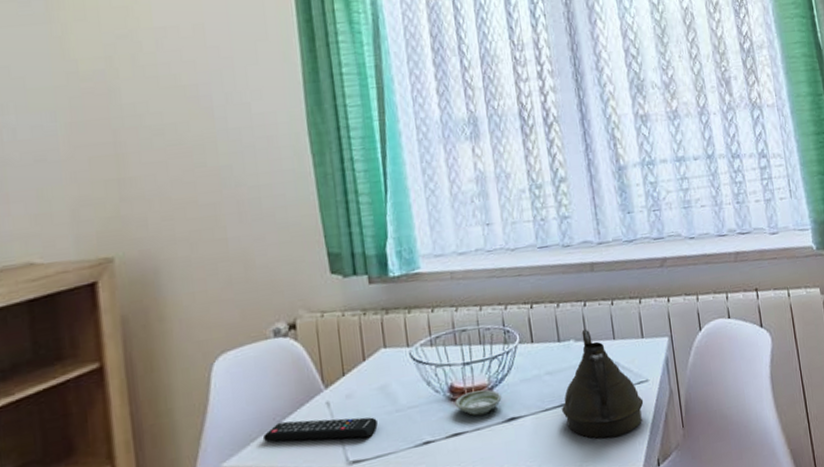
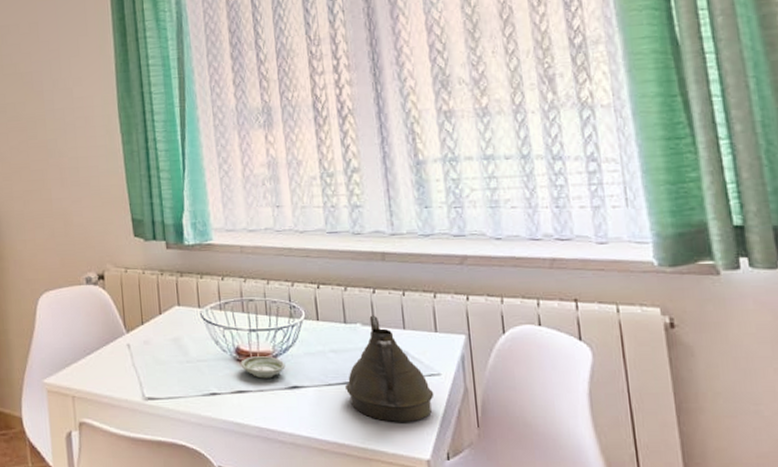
remote control: present [262,417,378,442] -> none [75,354,170,380]

